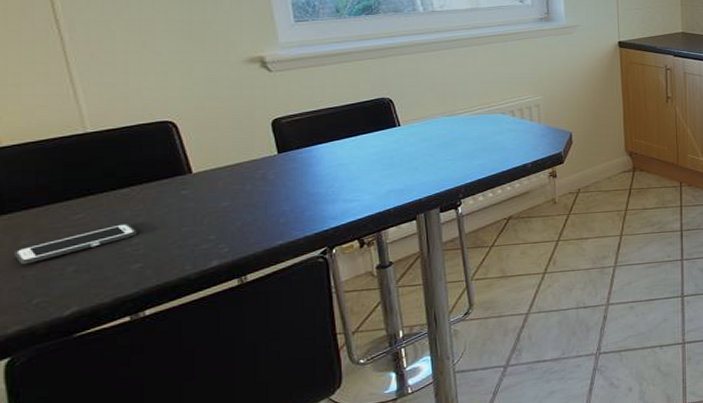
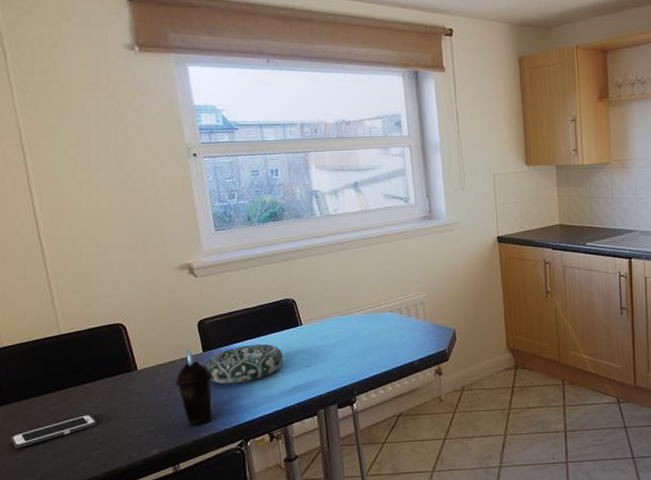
cup: none [242,150,291,234] -> present [175,349,213,426]
decorative bowl: none [281,145,378,189] -> present [205,343,284,384]

